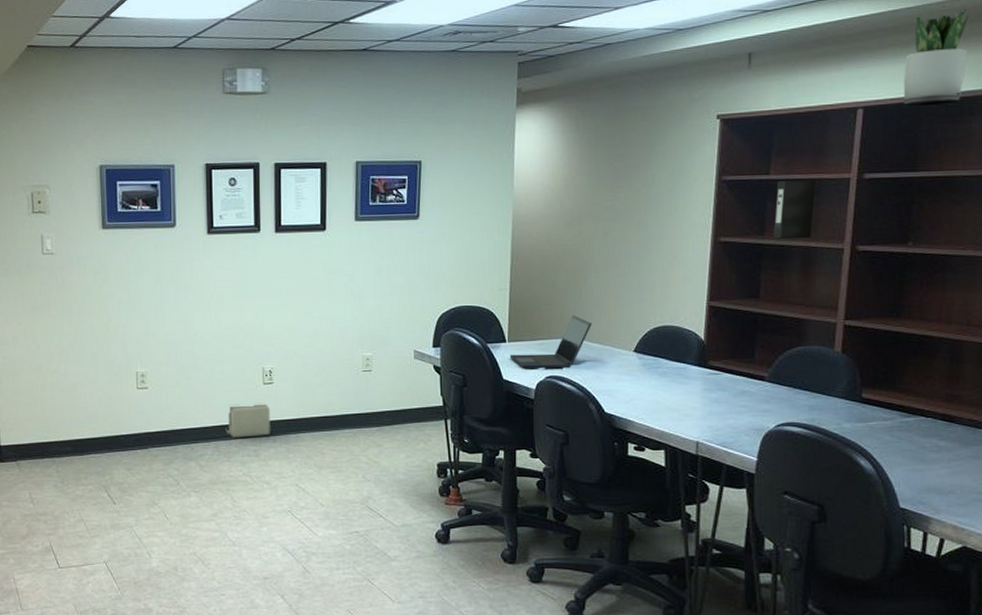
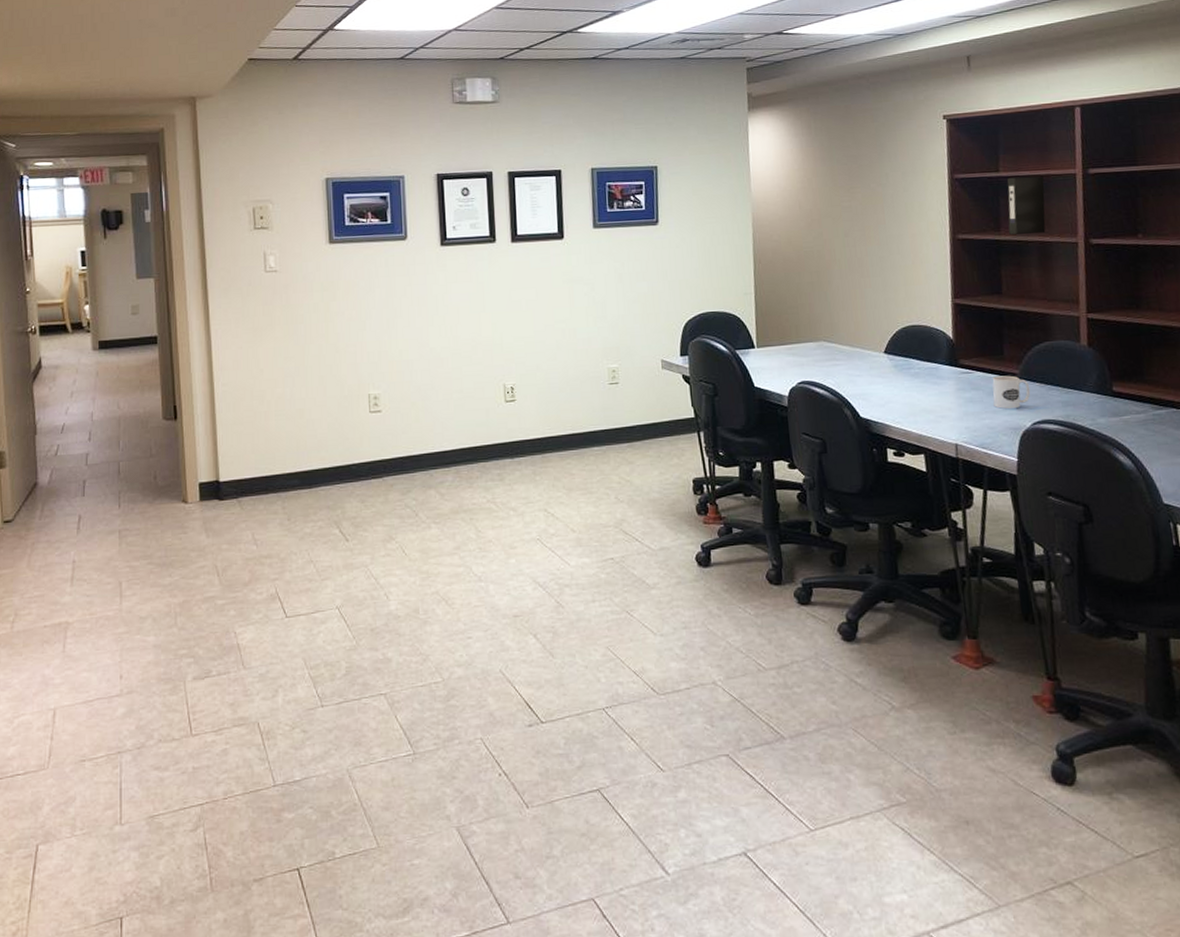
box: present [225,402,270,438] -> none [466,422,515,462]
laptop: present [509,314,593,369] -> none [759,317,841,375]
mug: none [739,378,778,411] -> present [992,375,1031,410]
planter: present [903,9,969,106] -> none [1113,13,1171,104]

